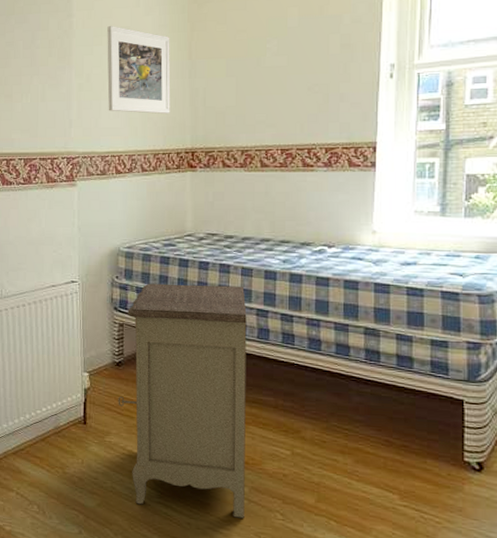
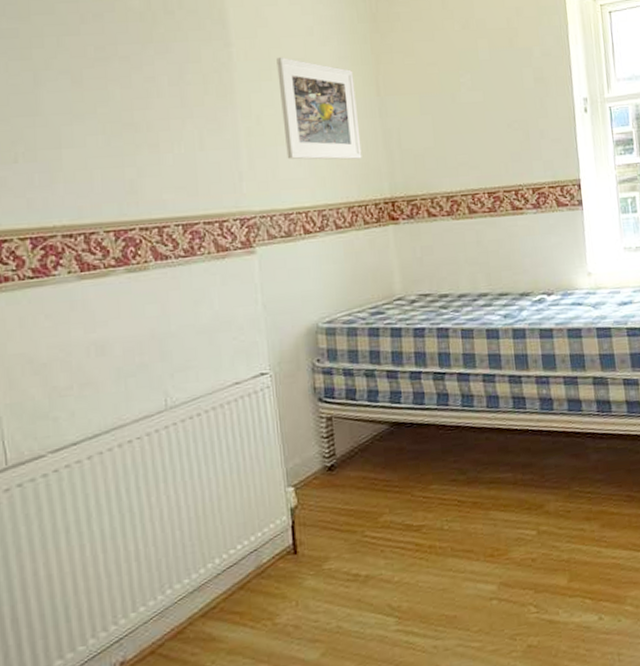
nightstand: present [118,283,247,519] -> none [334,350,496,640]

